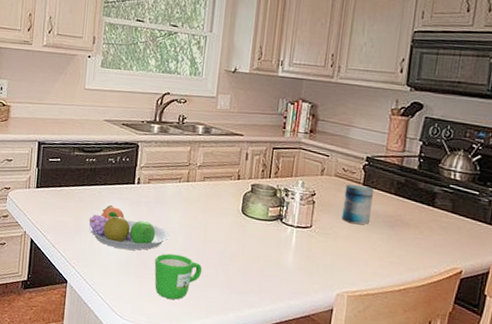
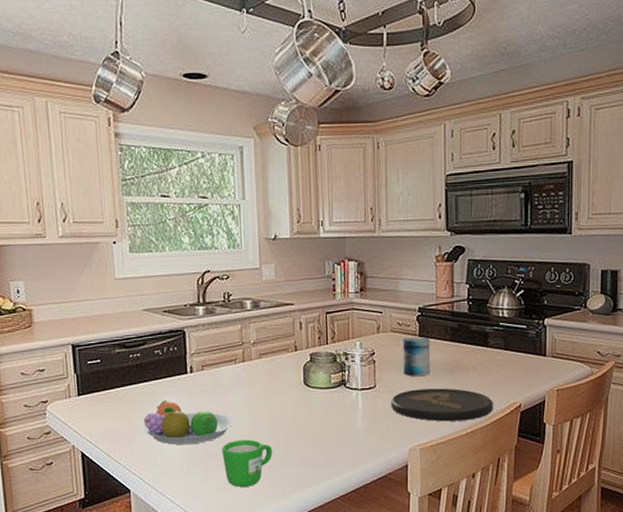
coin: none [324,236,432,278] -> present [391,388,493,422]

